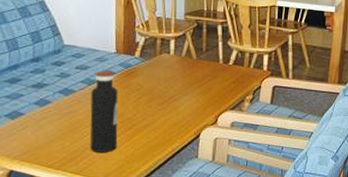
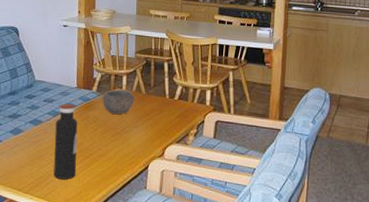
bowl: none [146,55,185,81] -> present [102,89,135,114]

